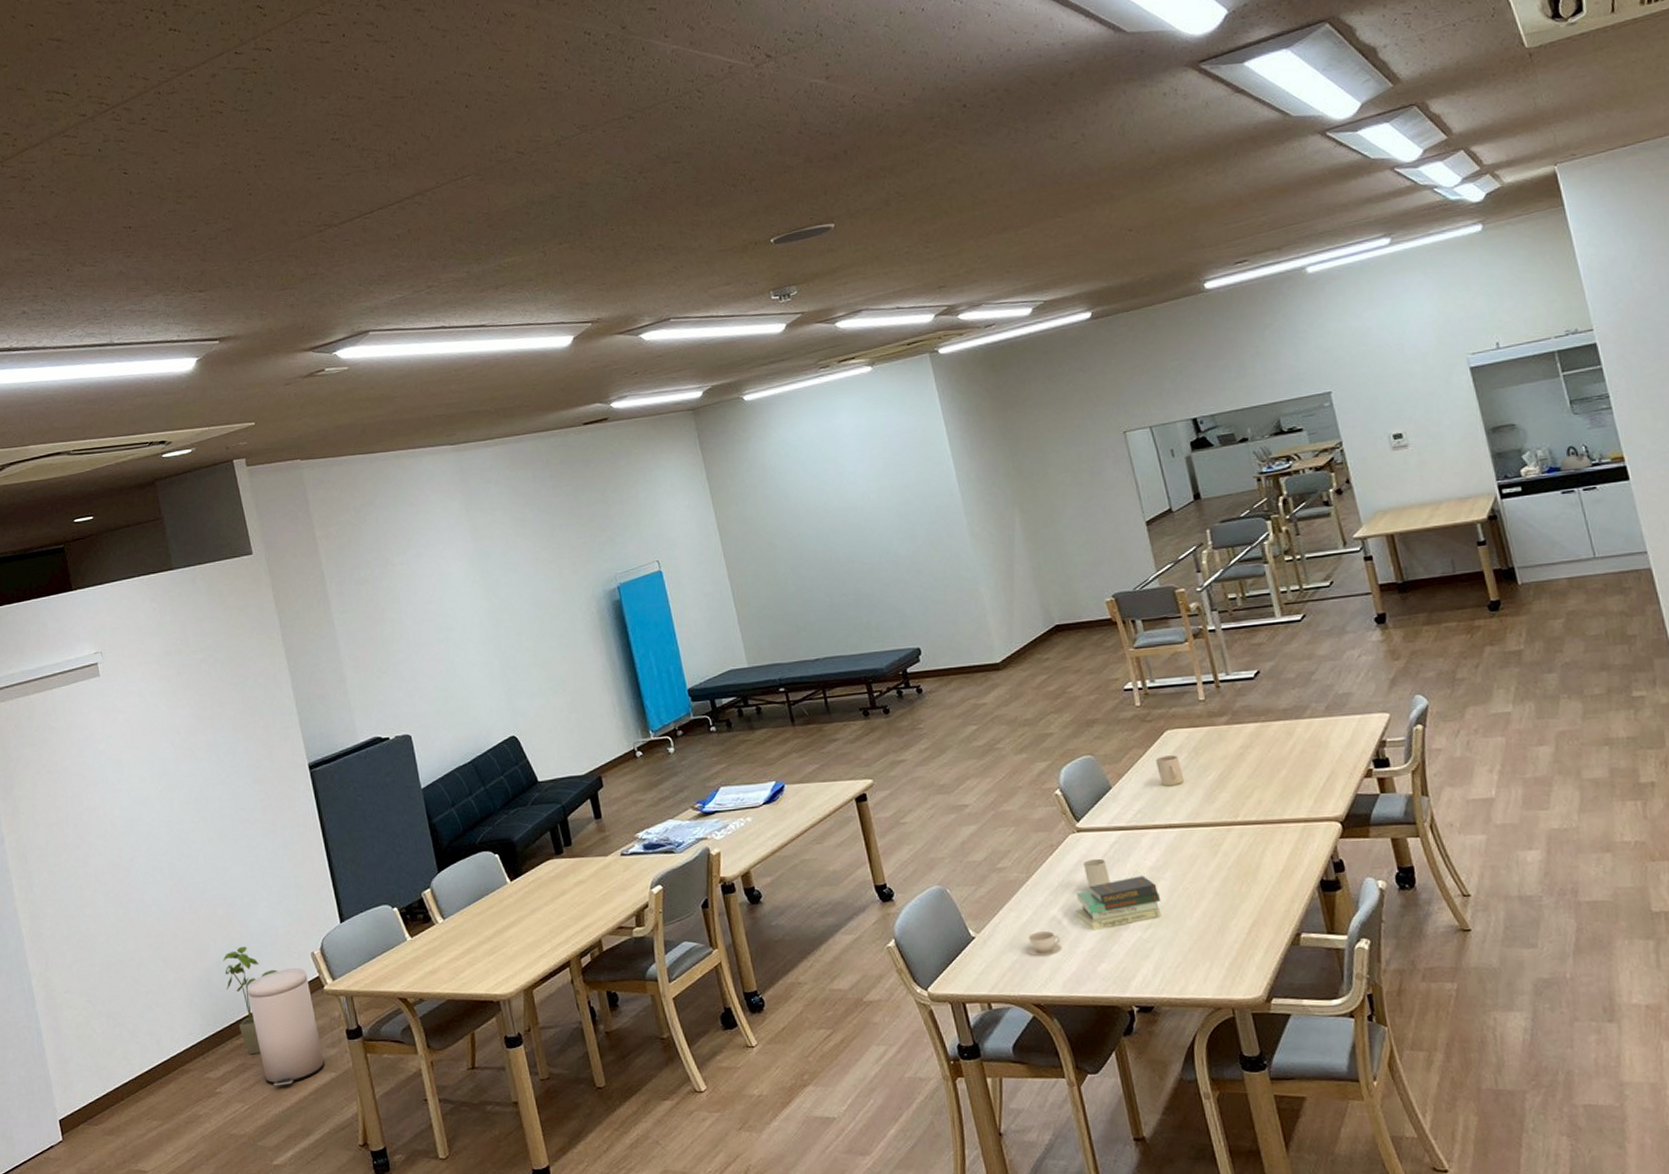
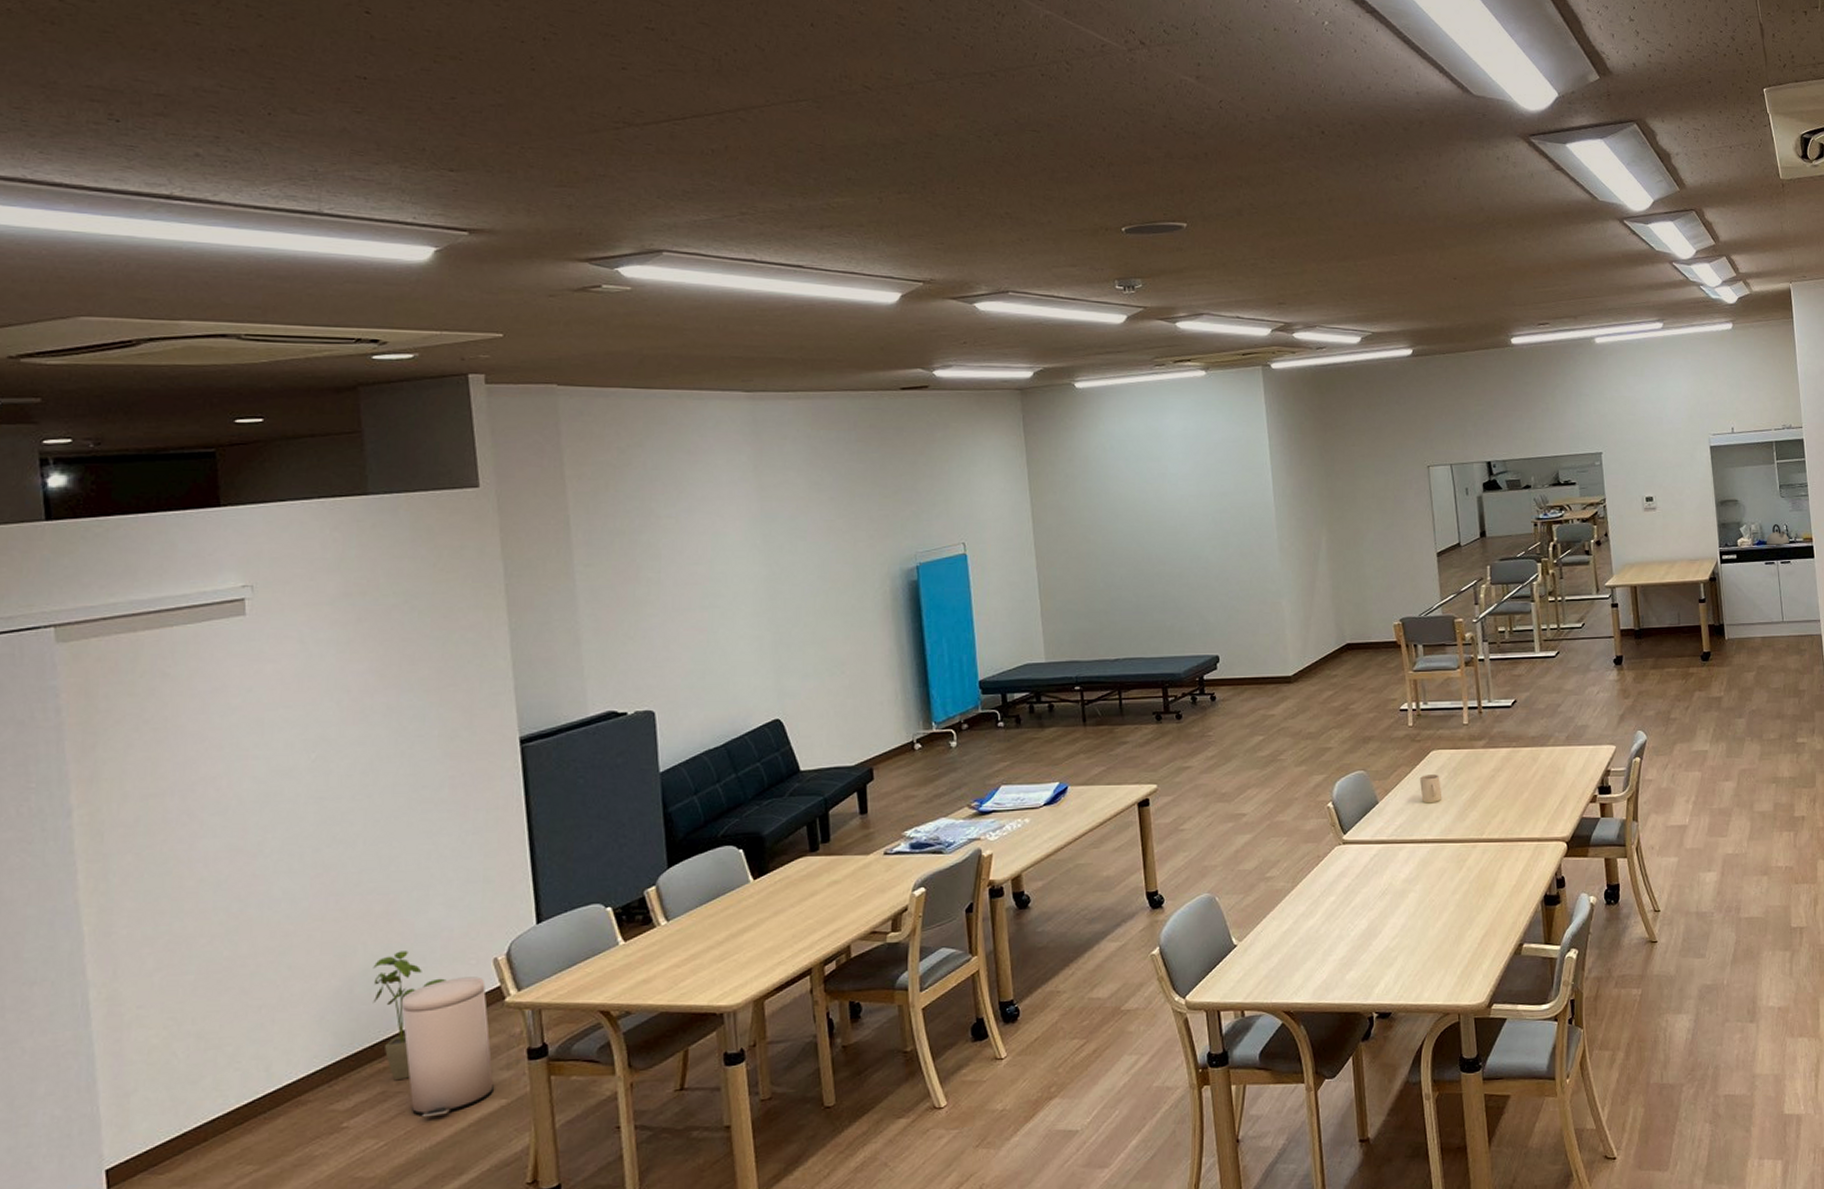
teacup: present [1027,931,1063,956] -> none [1284,940,1317,964]
books: present [1076,875,1162,931] -> none [1333,887,1408,940]
cup: present [1084,858,1110,891] -> none [1345,870,1367,901]

